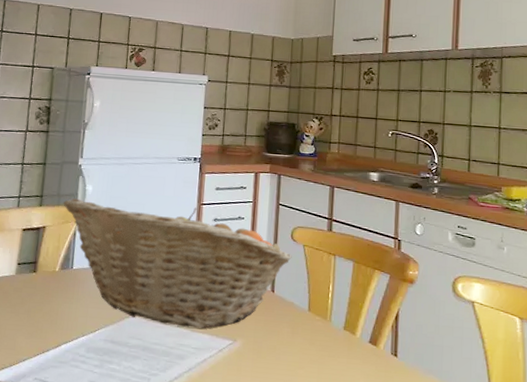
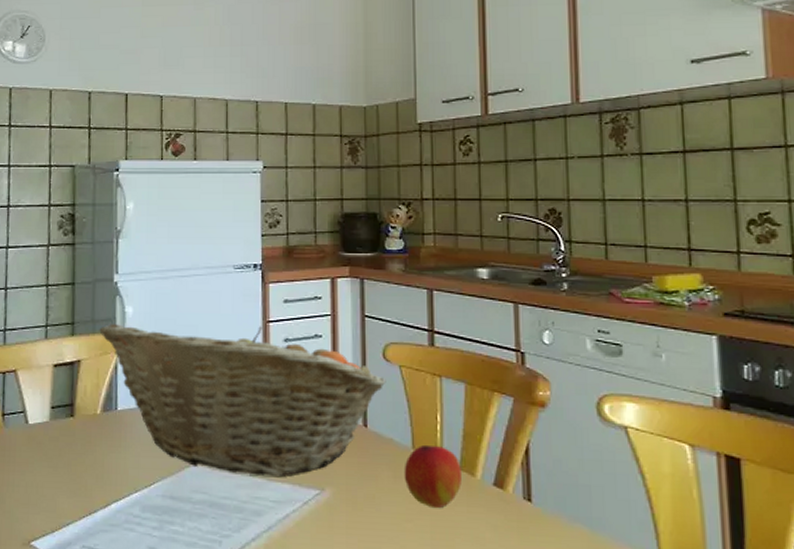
peach: none [300,308,345,360] -> present [404,444,462,509]

